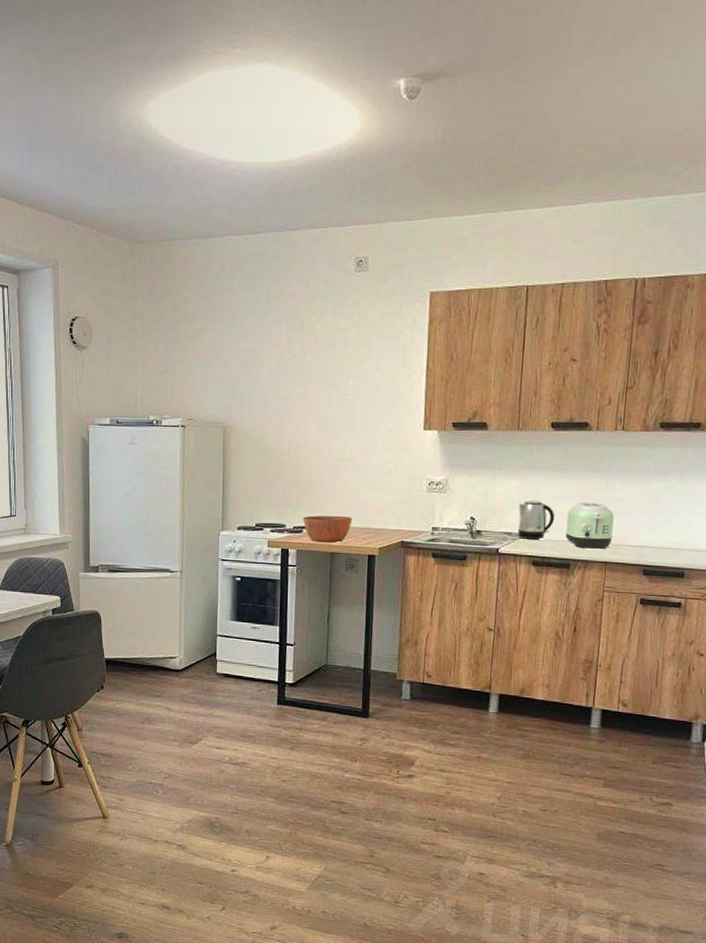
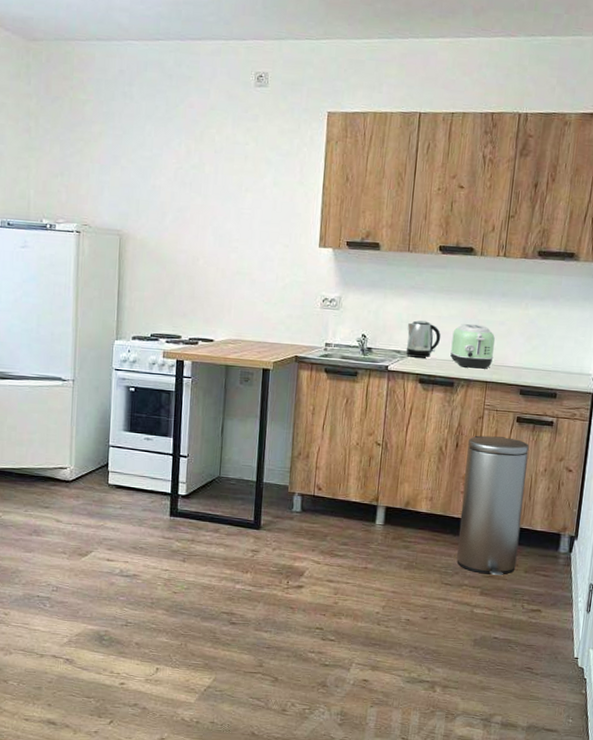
bowl: present [303,515,353,543] -> none [198,327,248,355]
pedal bin: none [577,618,655,767] -> present [456,435,529,576]

